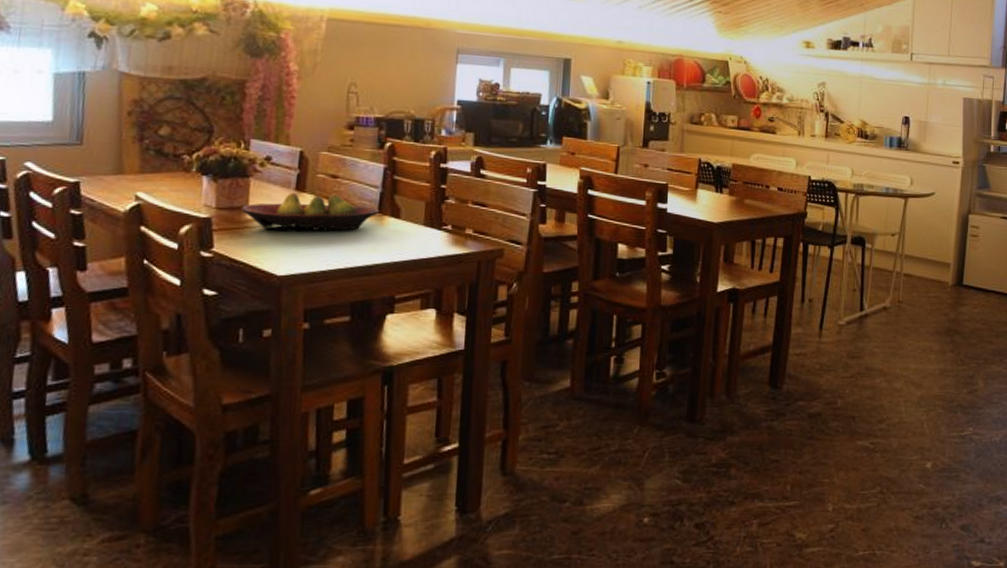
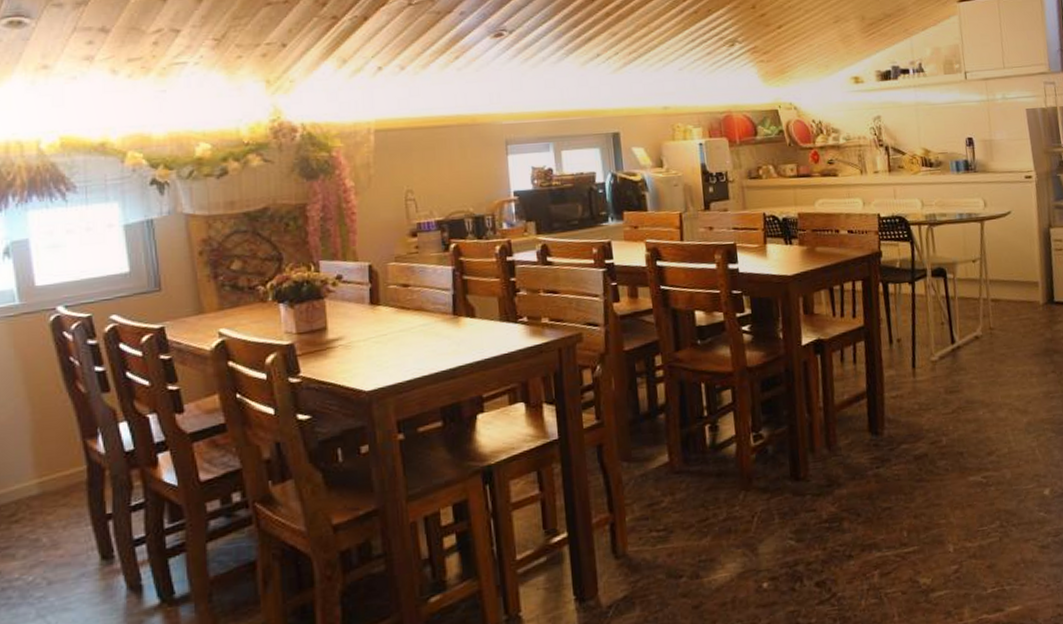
fruit bowl: present [241,192,380,232] -> none [321,303,455,347]

